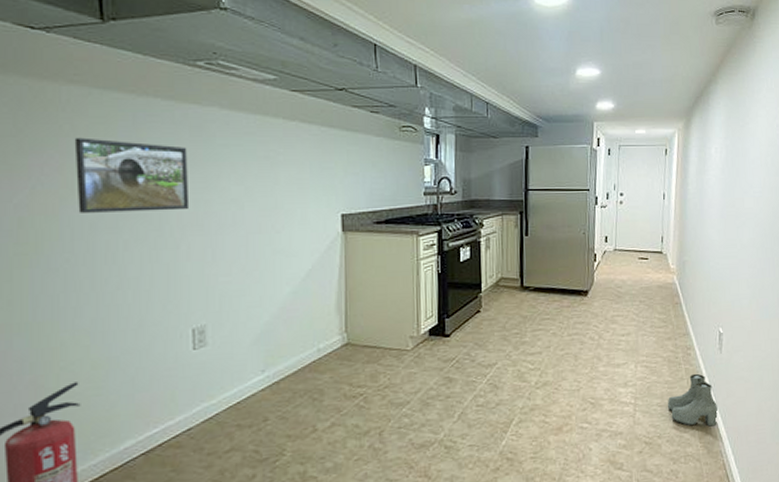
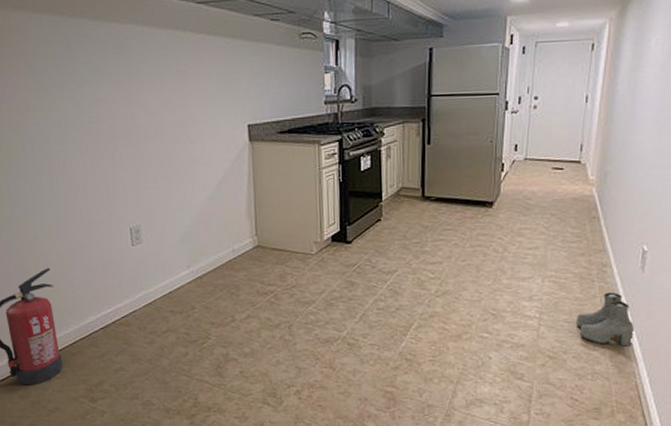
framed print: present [74,137,190,213] -> none [24,59,119,127]

